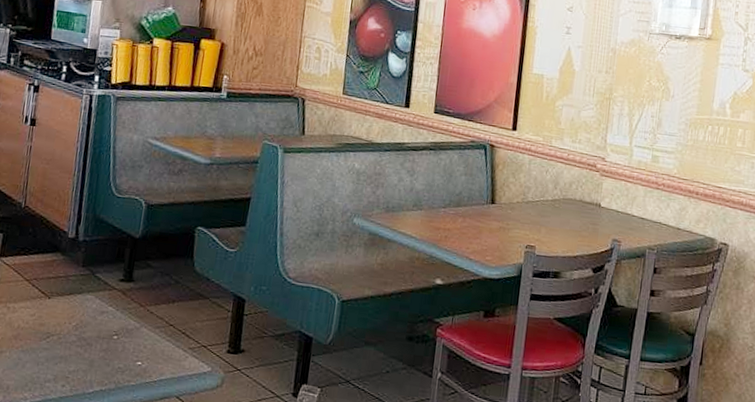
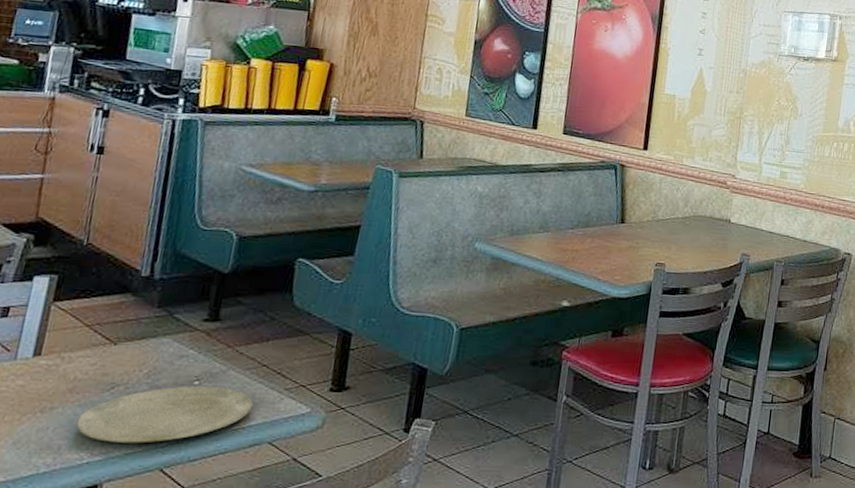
plate: none [21,339,163,389] -> present [77,386,253,443]

